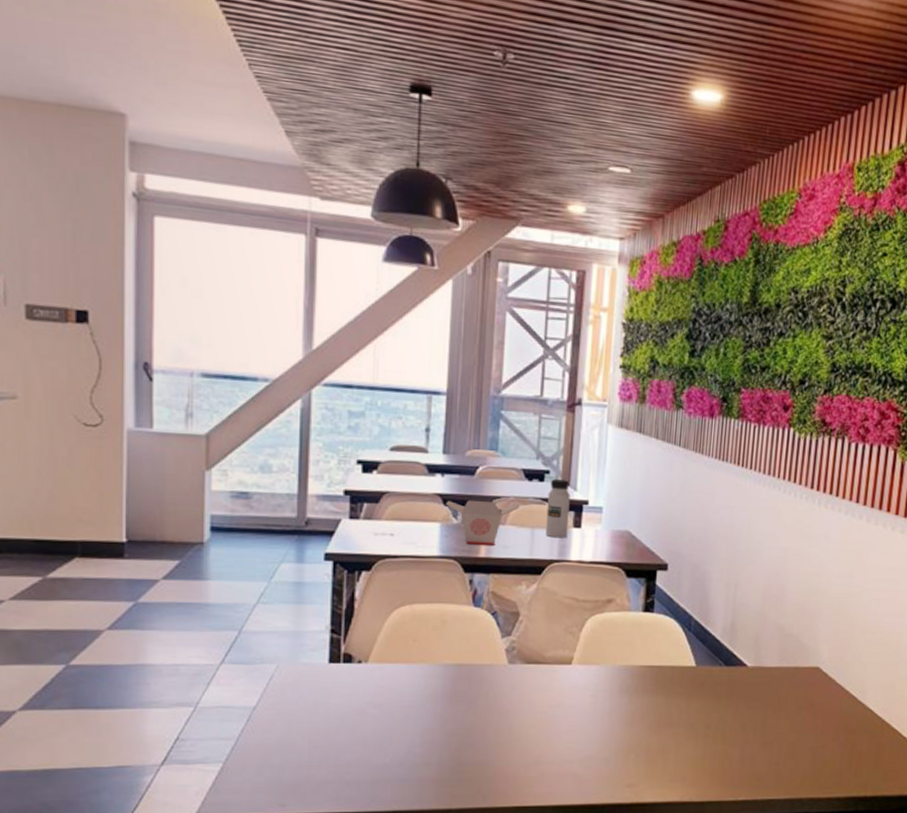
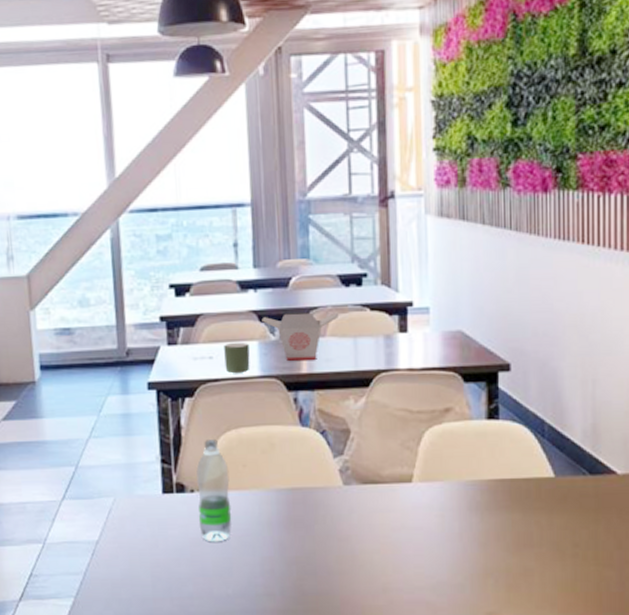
bottle: none [363,613,399,713] -> present [195,439,232,542]
mug: none [405,522,431,553] -> present [224,342,250,374]
water bottle: present [545,478,570,538] -> none [367,281,394,346]

